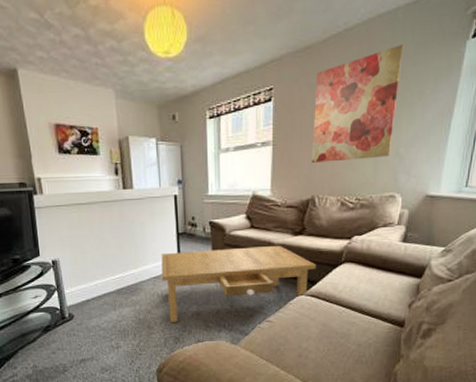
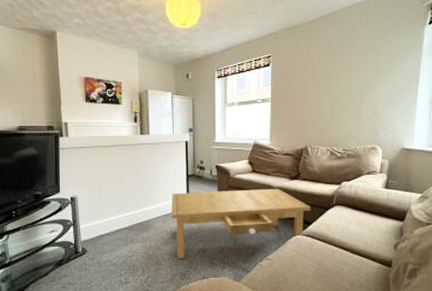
wall art: present [311,45,404,163] -> none [304,27,375,117]

